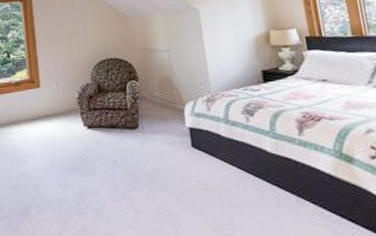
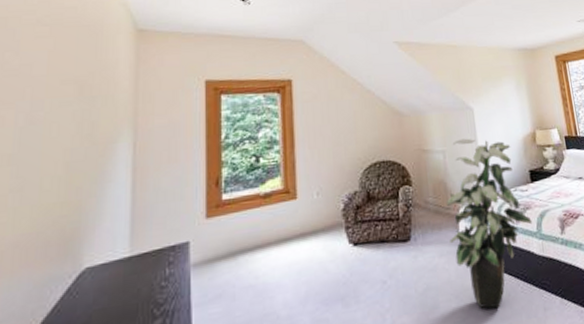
indoor plant: none [171,38,265,197] -> present [446,138,532,309]

